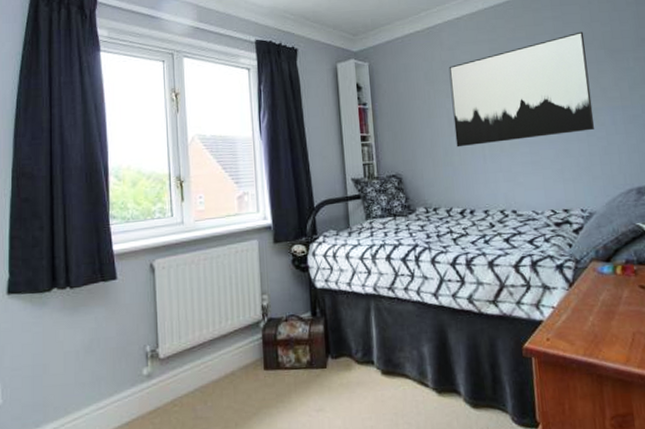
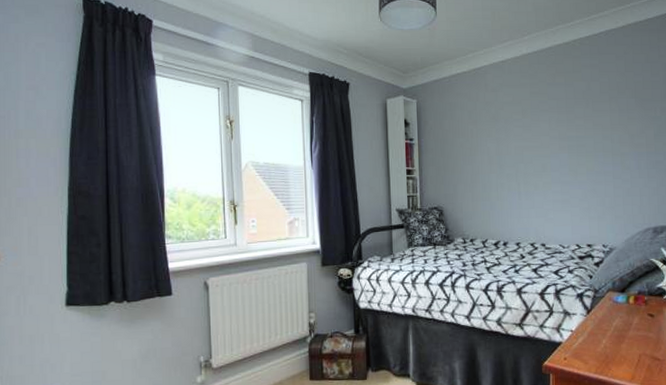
wall art: present [448,31,595,148] -> none [491,80,621,184]

